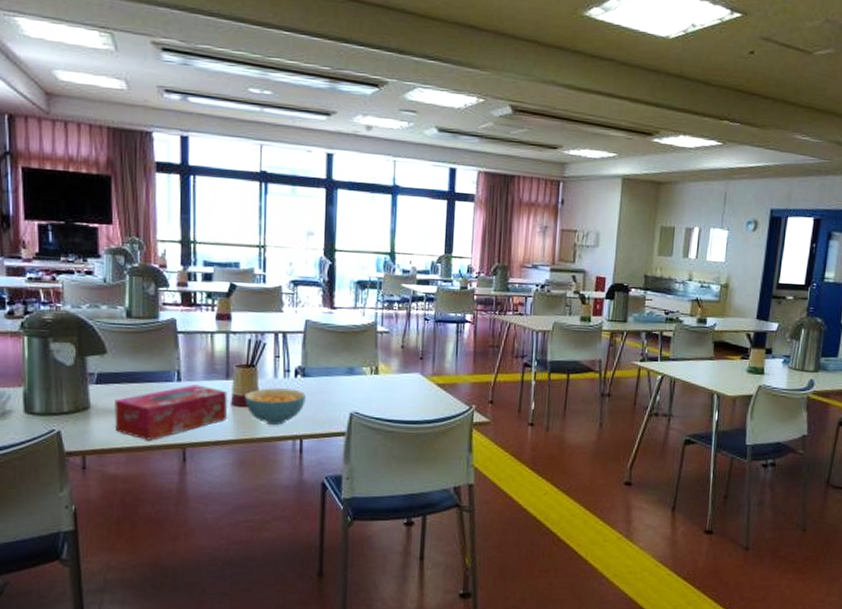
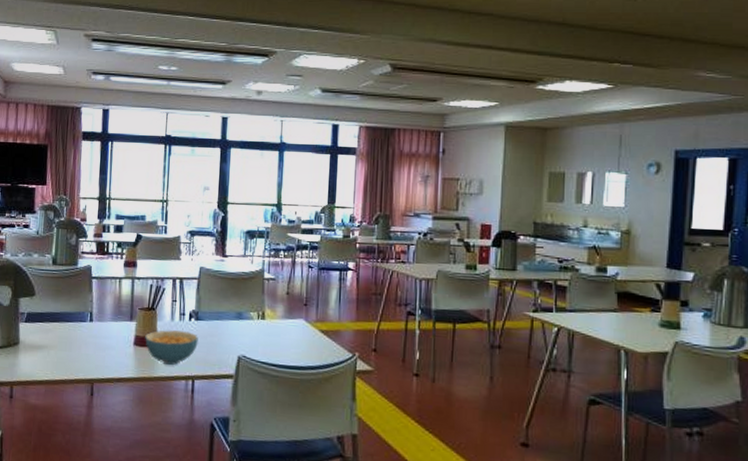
tissue box: present [114,384,227,441] -> none [37,325,130,375]

